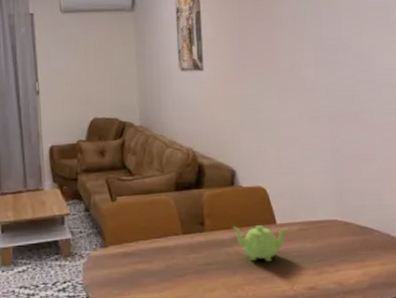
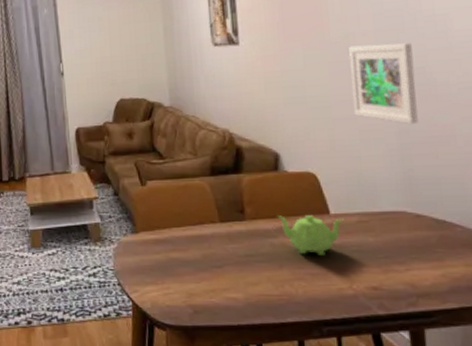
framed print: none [295,74,348,145] -> present [349,43,418,125]

